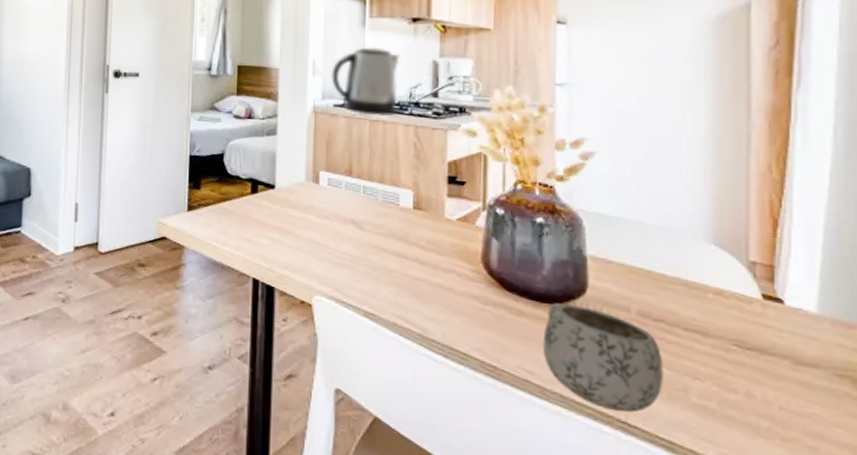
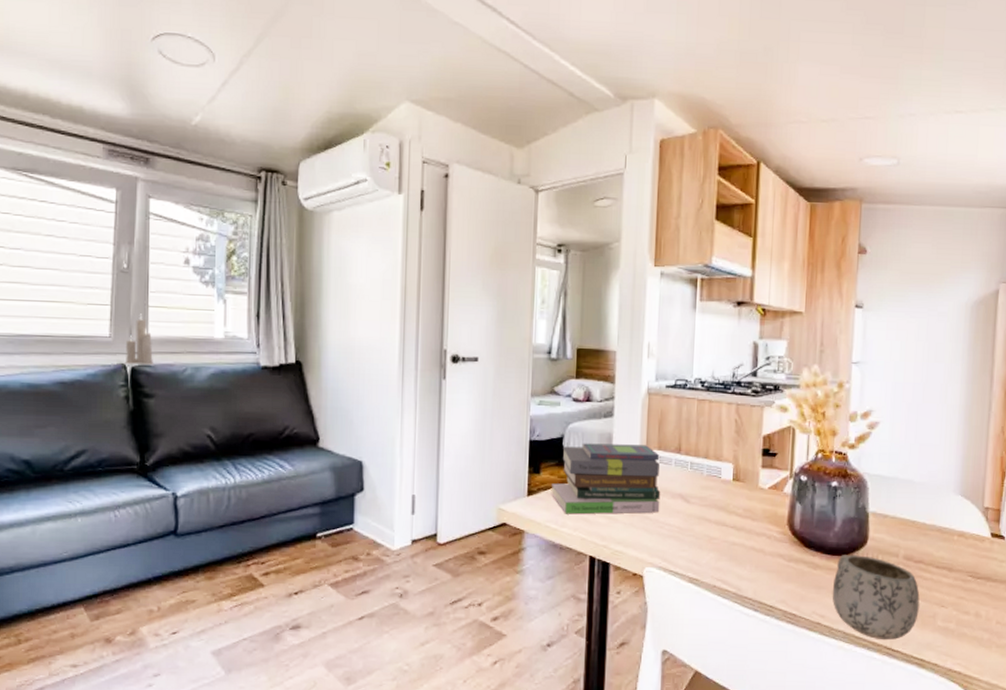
books: none [211,160,330,238] -> present [550,443,661,515]
kettle: present [331,47,400,117] -> none [664,329,726,396]

